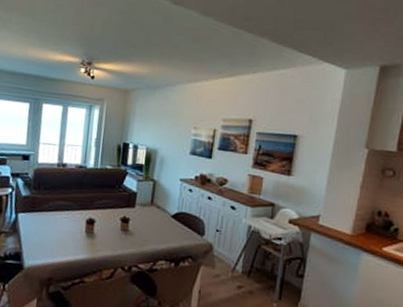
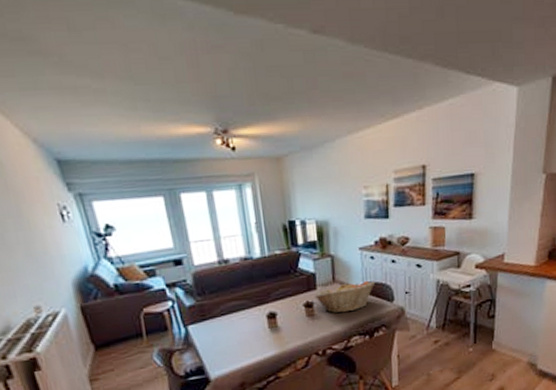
fruit basket: none [131,207,190,237] -> present [314,280,376,313]

